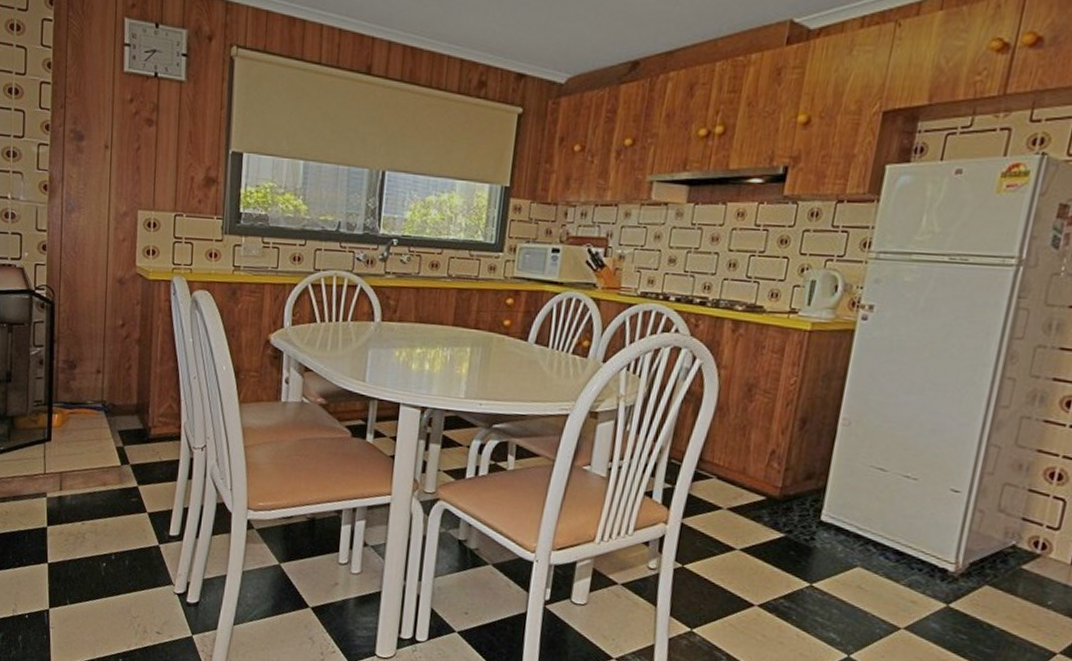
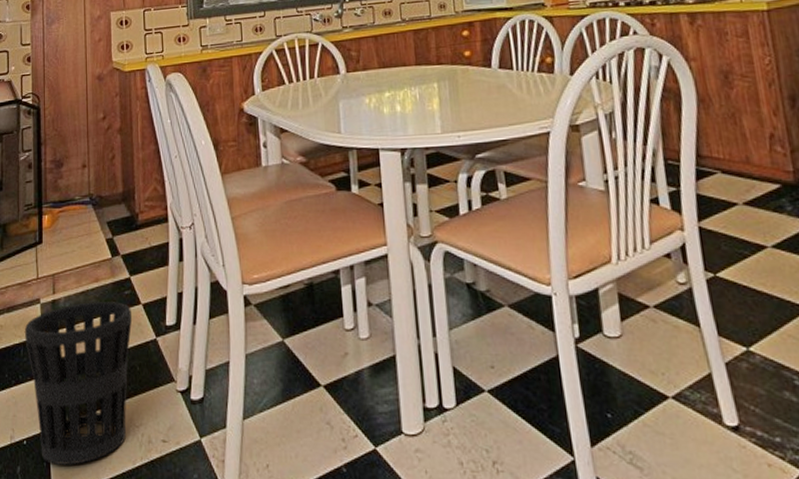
wastebasket: none [30,503,137,641] -> present [25,302,133,465]

